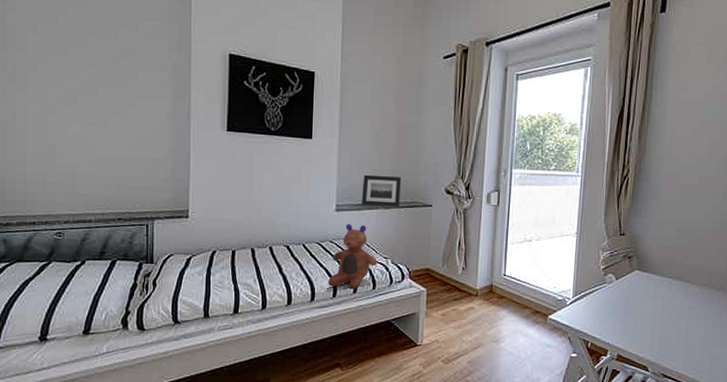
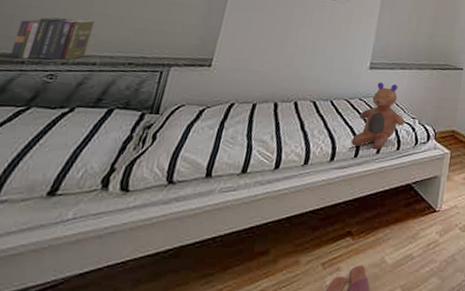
books: none [22,180,81,220] -> present [9,17,95,60]
picture frame: present [361,174,402,207] -> none [395,36,437,69]

